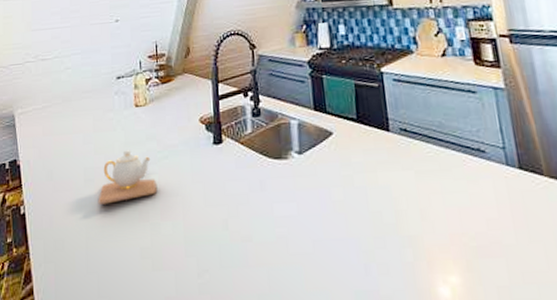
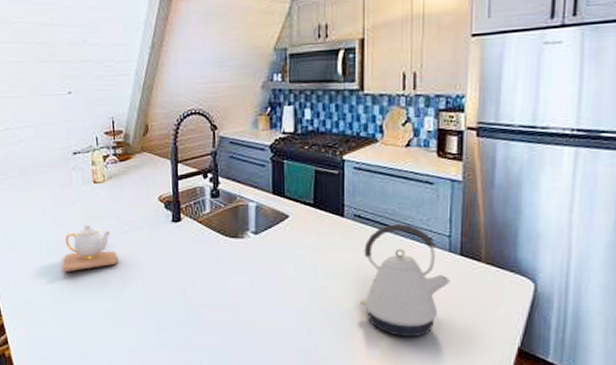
kettle: none [415,136,515,271] -> present [360,224,451,337]

